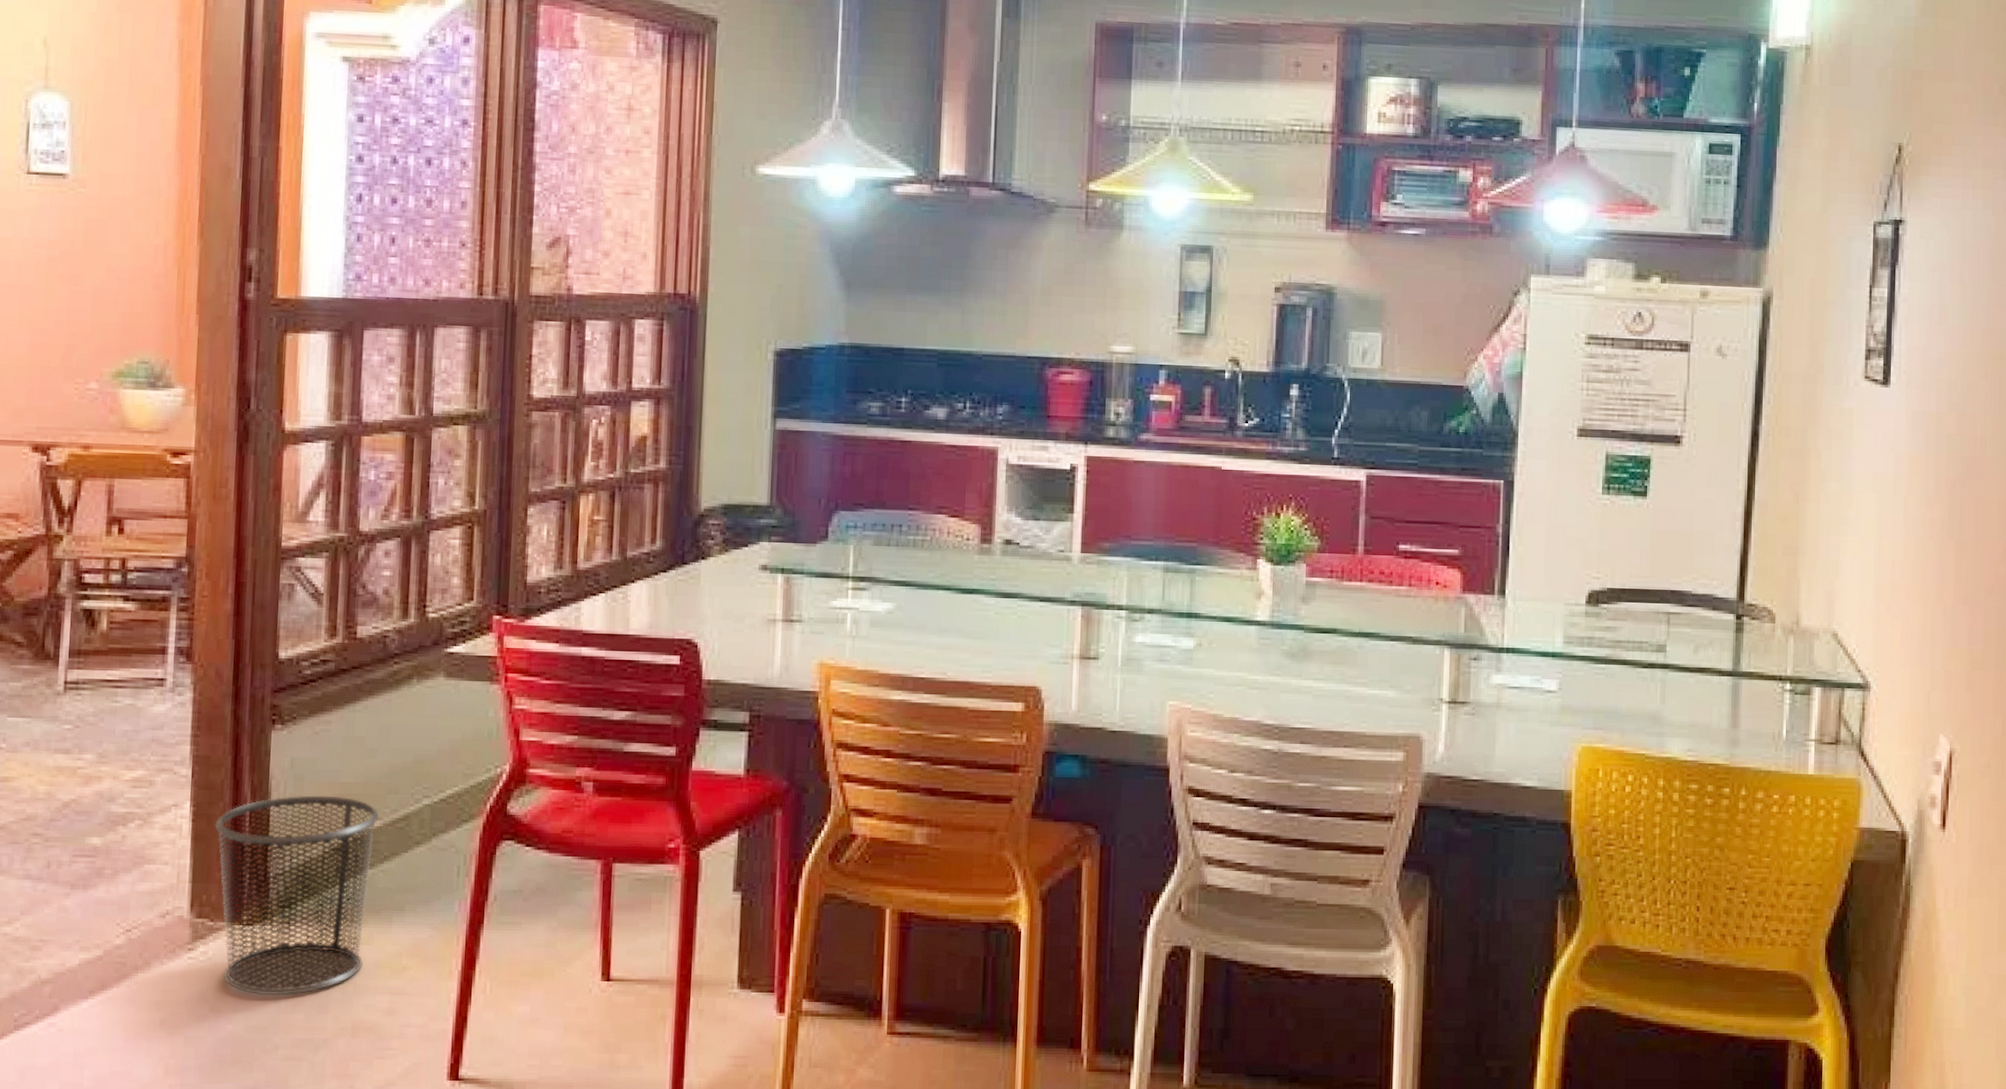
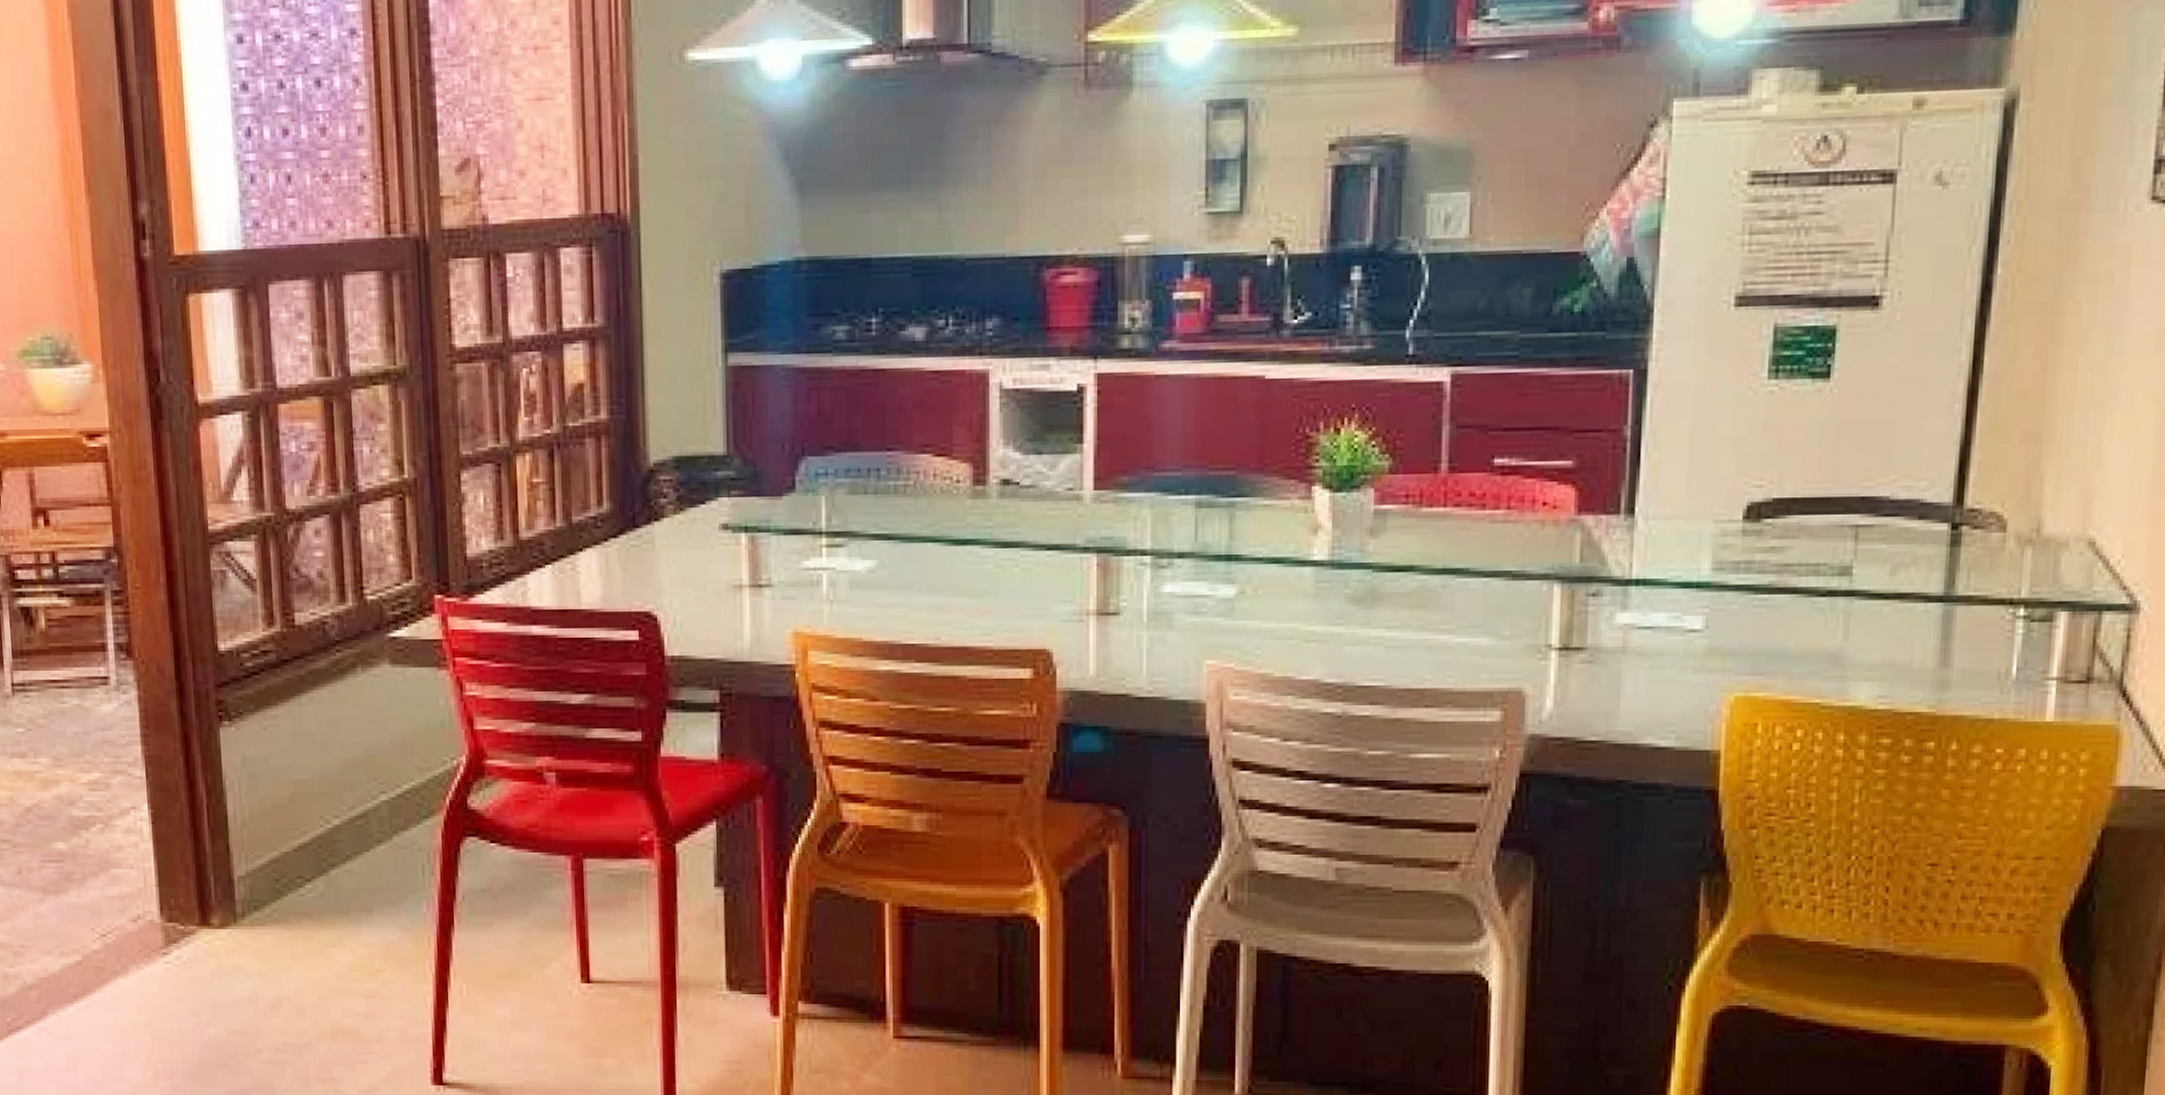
waste bin: present [214,795,379,996] -> none [174,794,337,1000]

